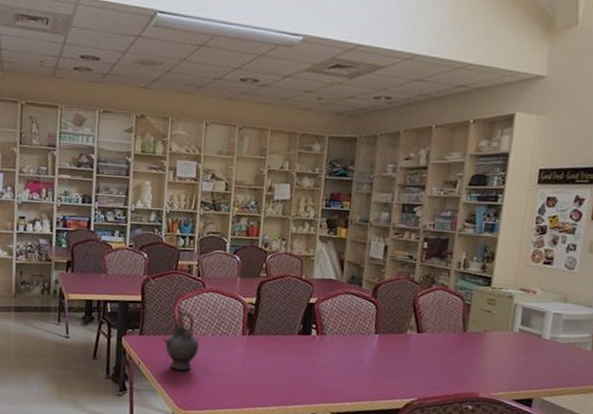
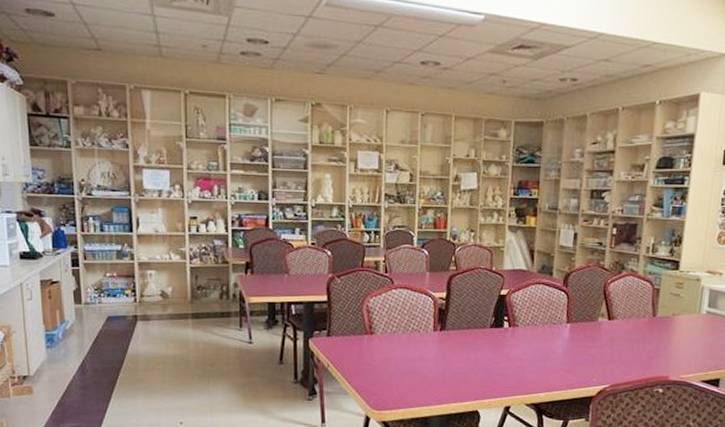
teapot: present [161,312,199,371] -> none [350,311,390,370]

